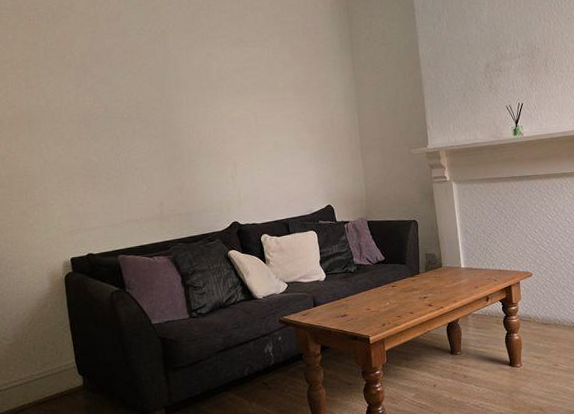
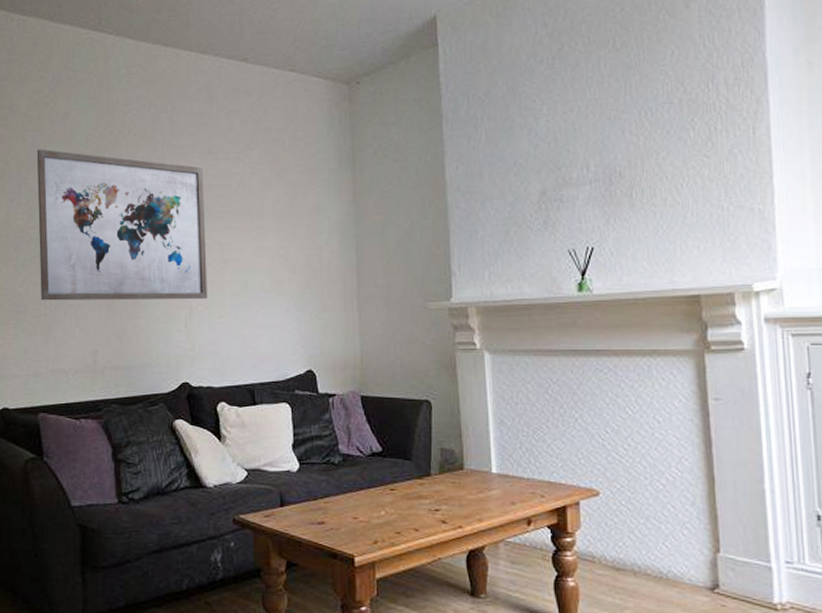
wall art: none [97,42,247,166] -> present [36,149,207,301]

